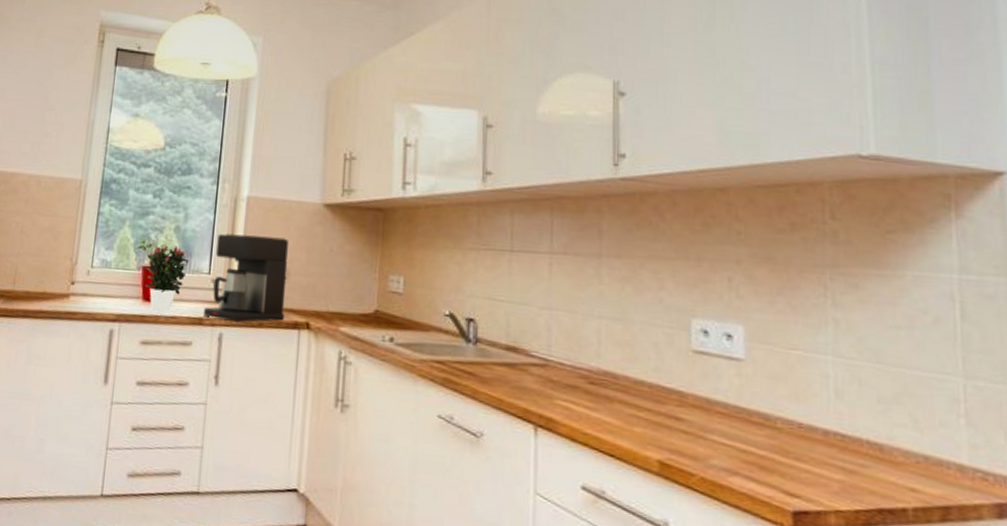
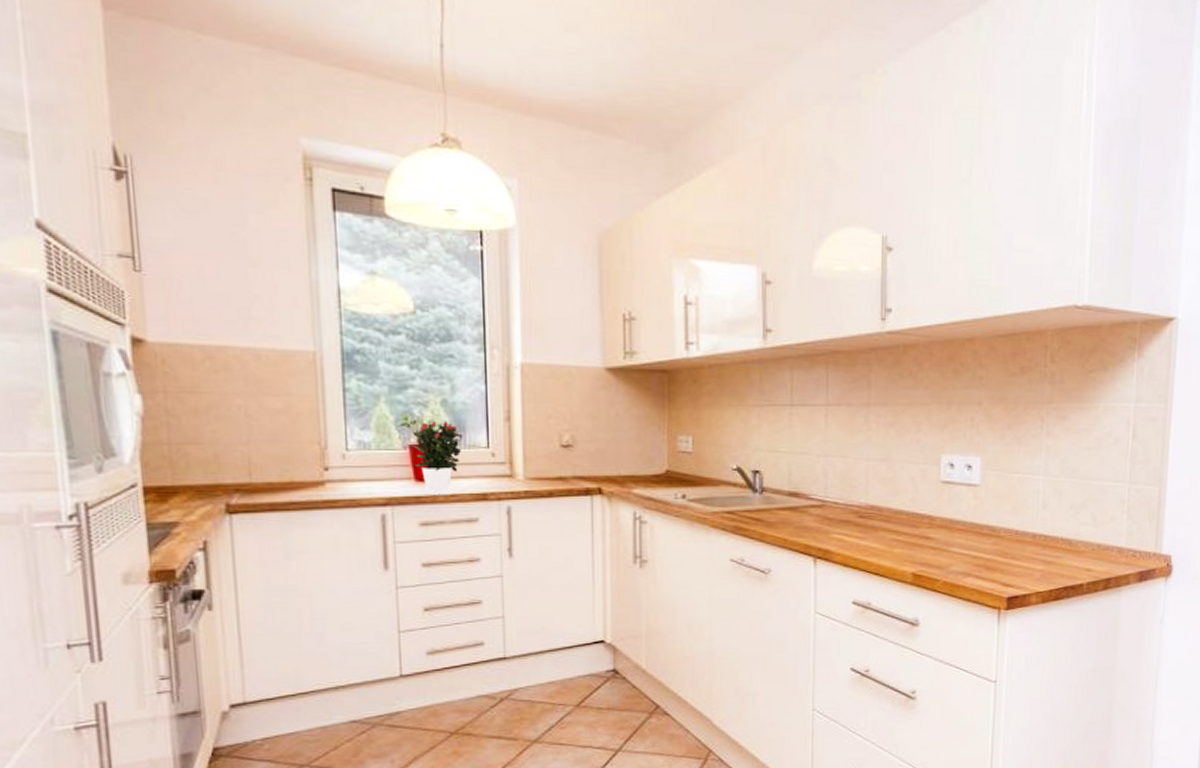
coffee maker: present [204,233,288,323] -> none [487,404,575,495]

